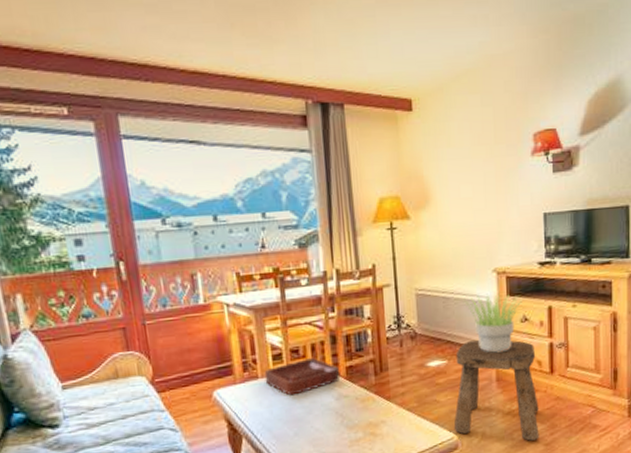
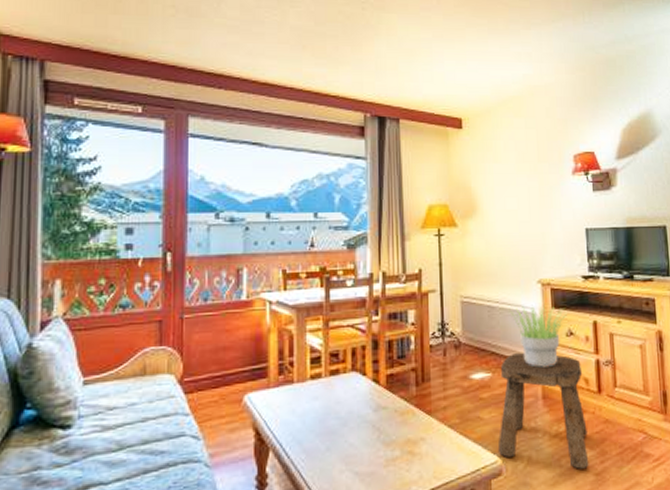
decorative tray: present [264,358,341,396] -> none [300,363,380,404]

